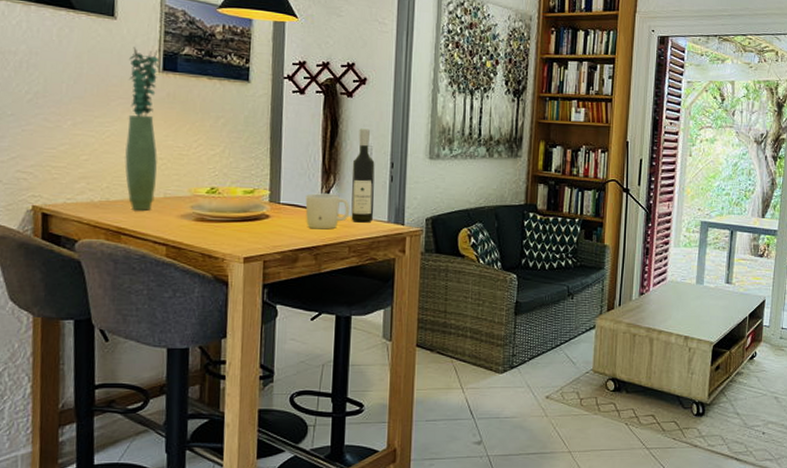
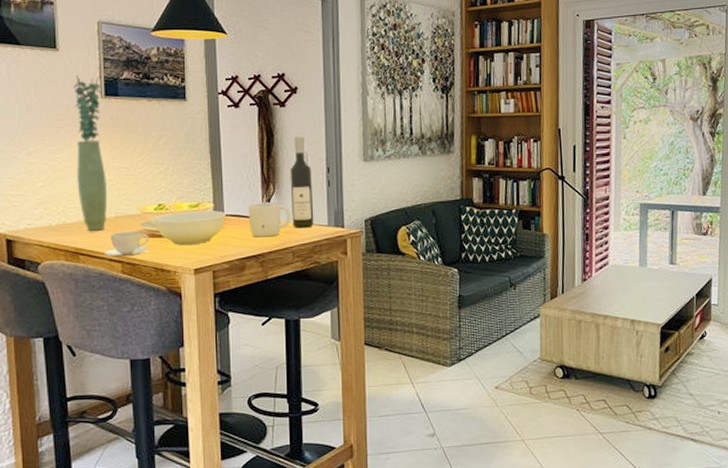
teacup: none [149,214,198,240] -> present [105,231,149,257]
bowl: none [204,197,282,232] -> present [153,210,226,246]

